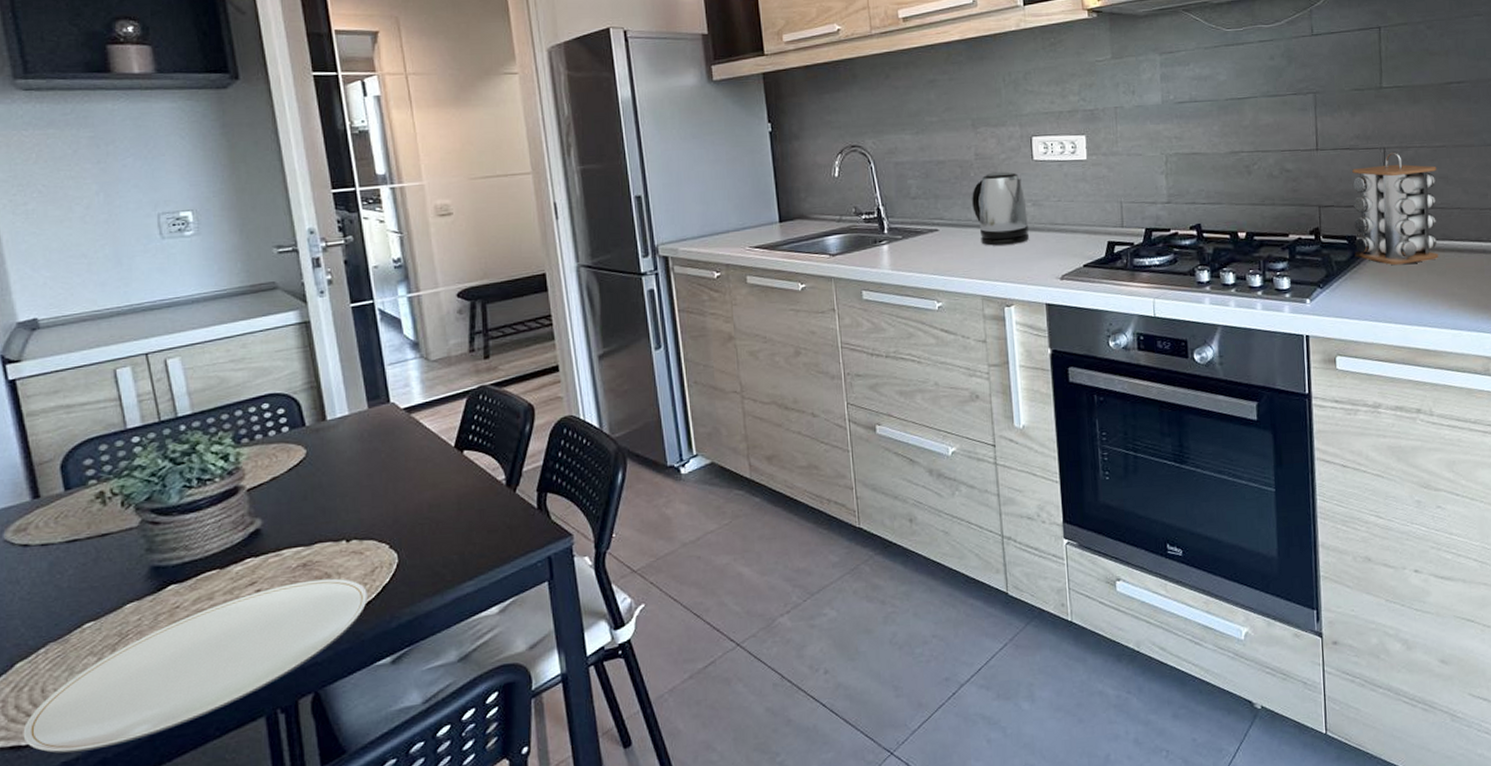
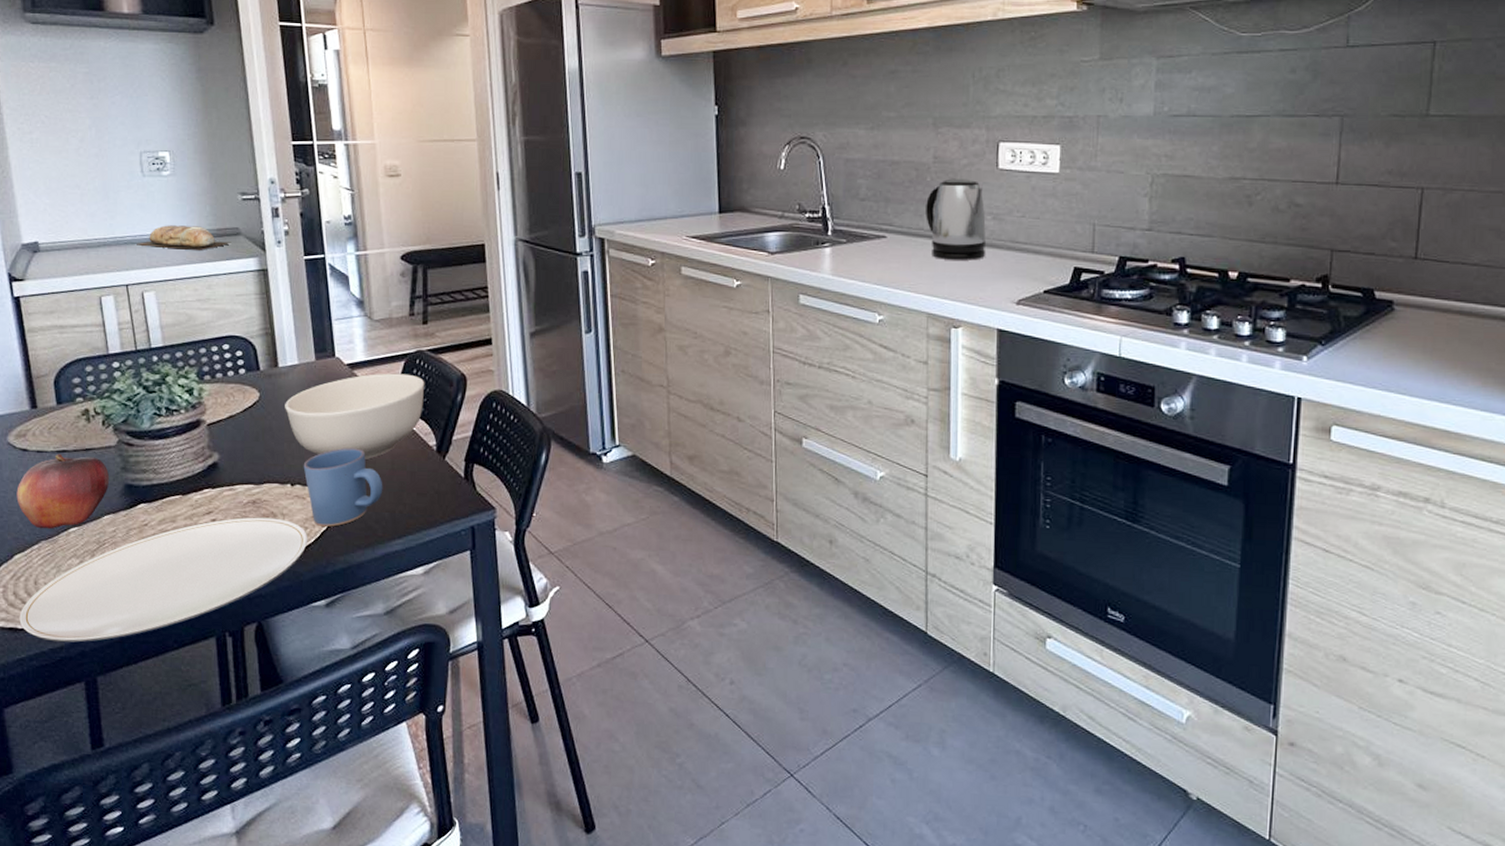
fruit: none [16,541,132,630] -> present [16,453,110,530]
bread loaf: none [157,284,268,311] -> present [137,225,231,251]
bowl: none [336,410,490,505] -> present [285,373,425,459]
mug: none [359,493,450,580] -> present [303,447,383,527]
spice rack: present [1352,151,1439,266] -> none [1369,193,1487,329]

